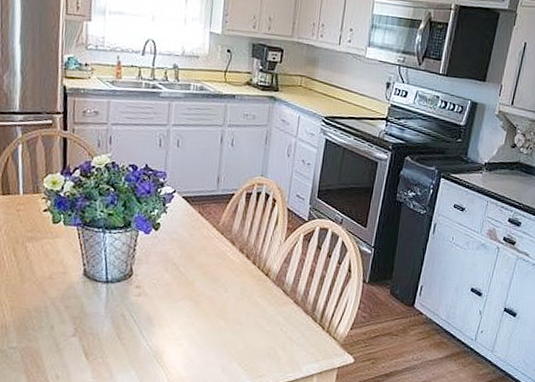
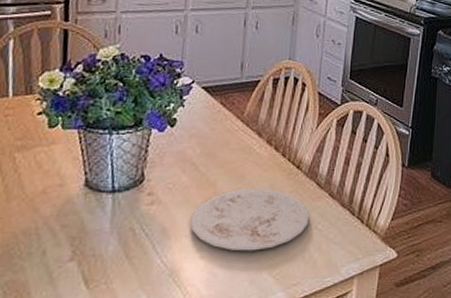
plate: none [171,289,276,344] -> present [190,188,310,251]

